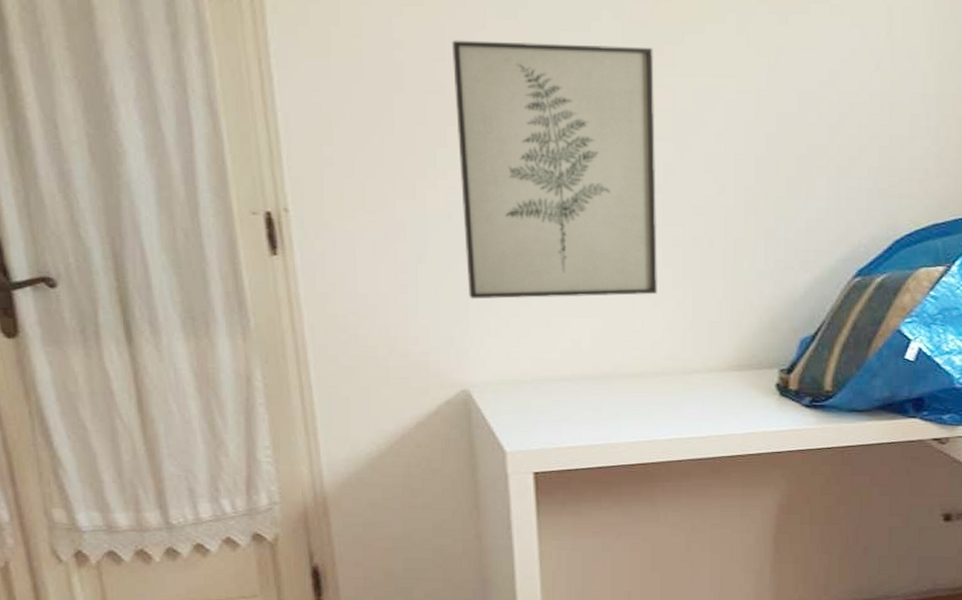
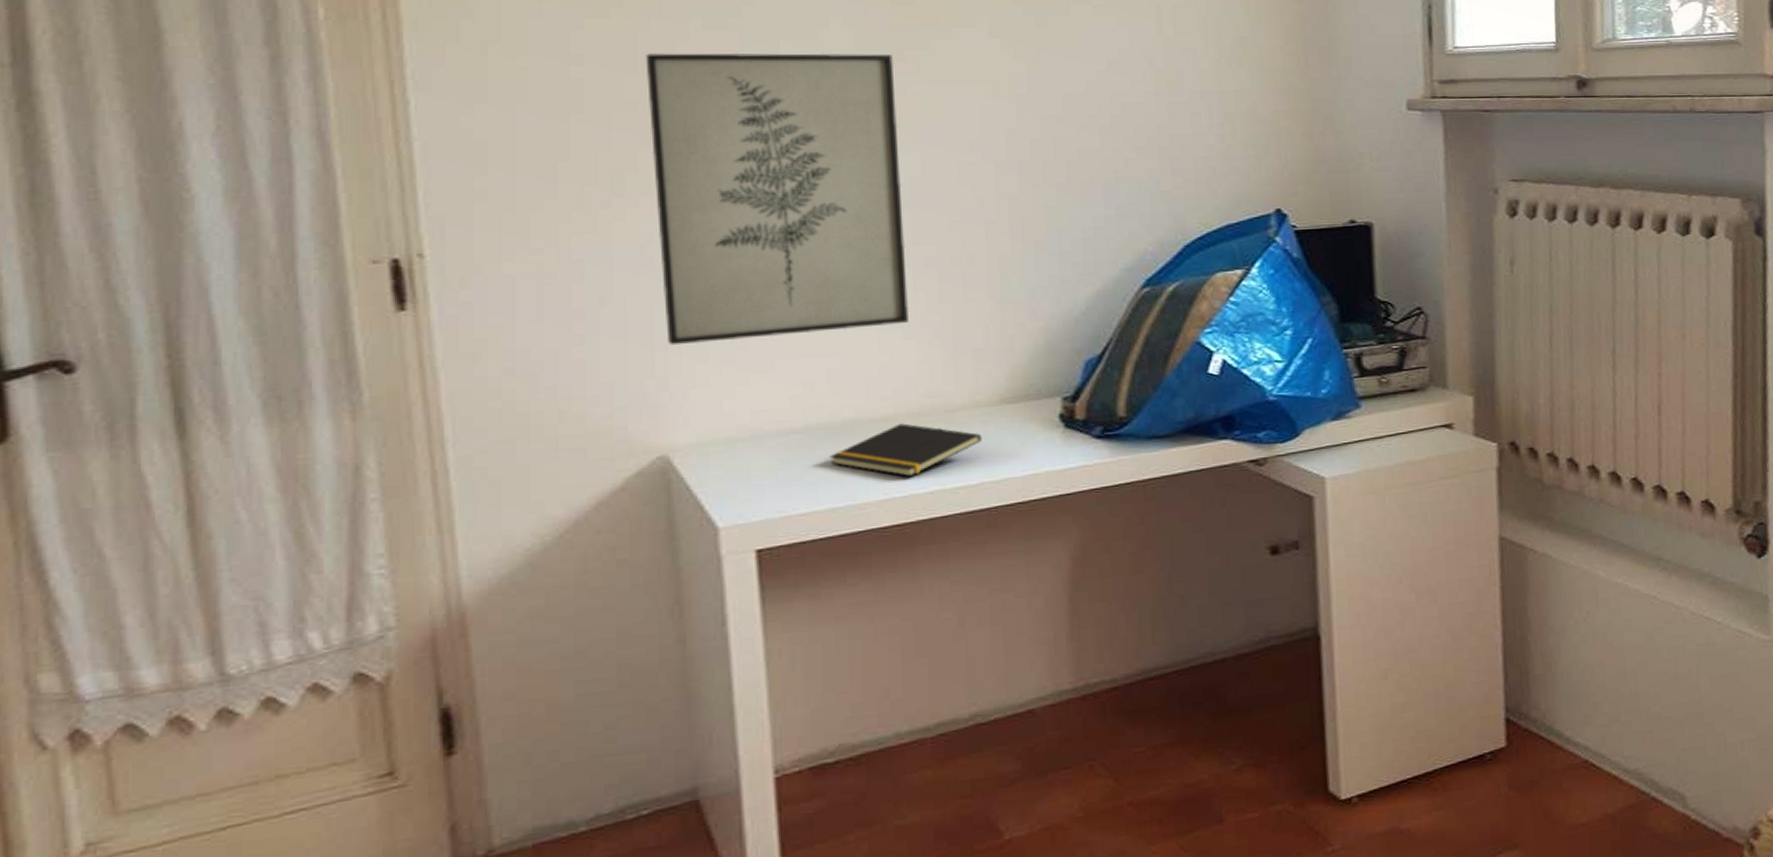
notepad: none [591,380,712,424] -> present [830,423,982,476]

